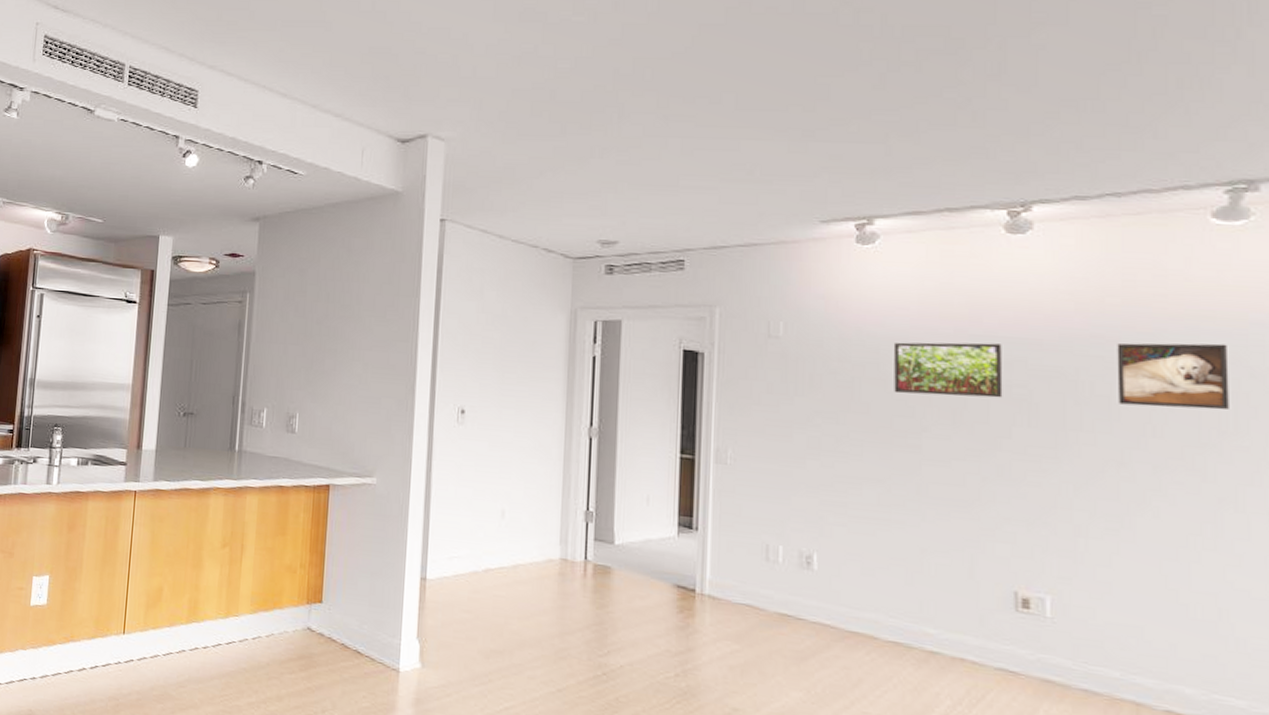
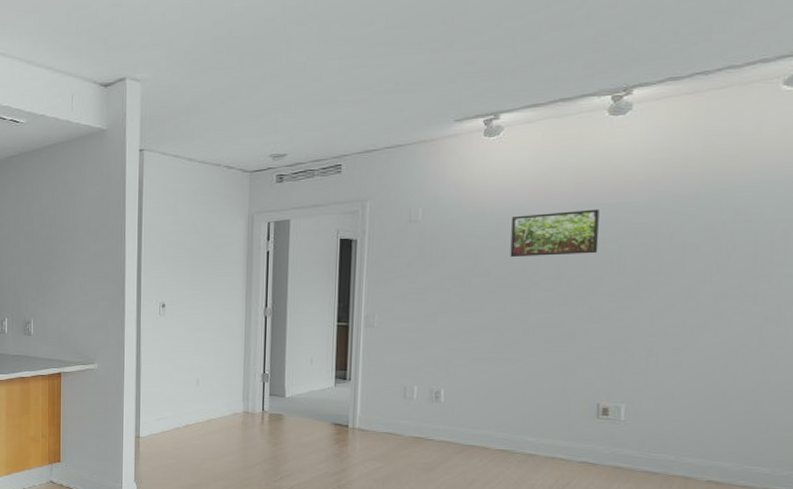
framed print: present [1117,343,1229,410] -> none [691,191,785,249]

